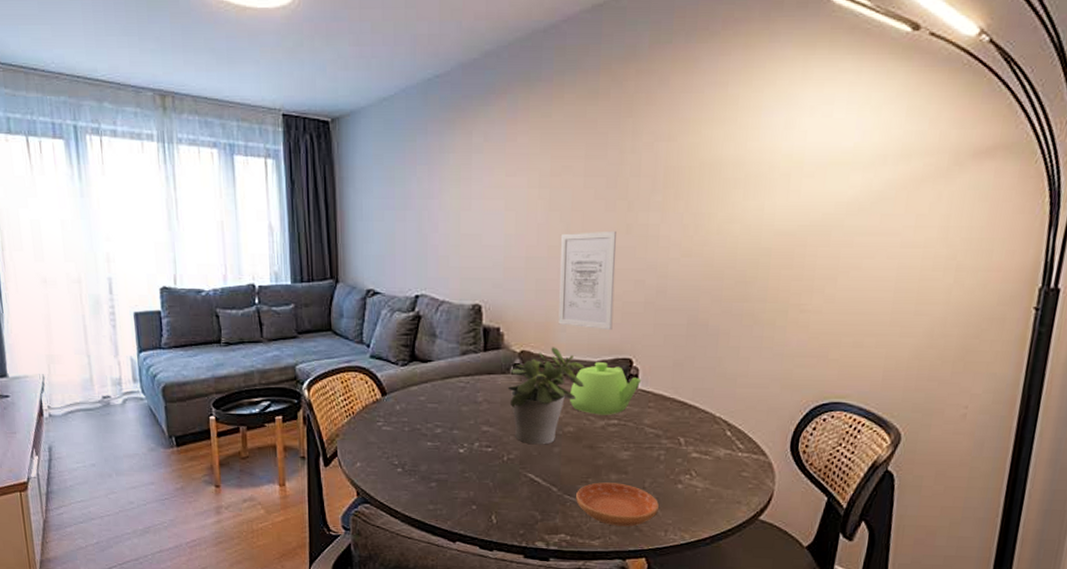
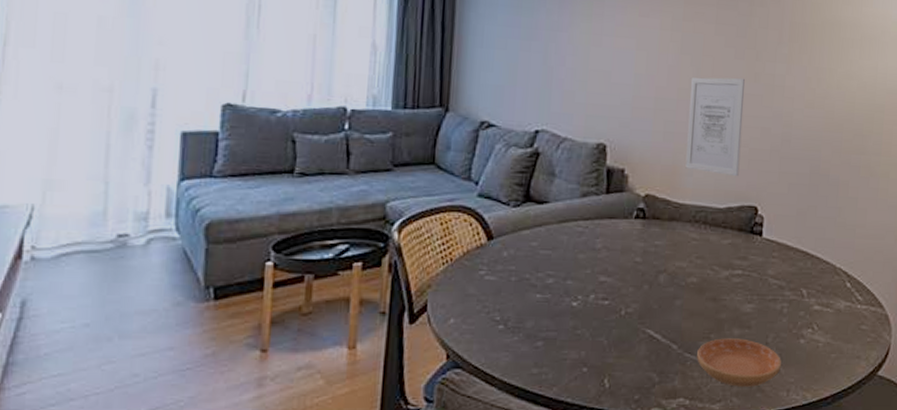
potted plant: present [507,347,585,445] -> none [629,191,711,297]
teapot: present [570,362,642,415] -> none [694,209,767,265]

